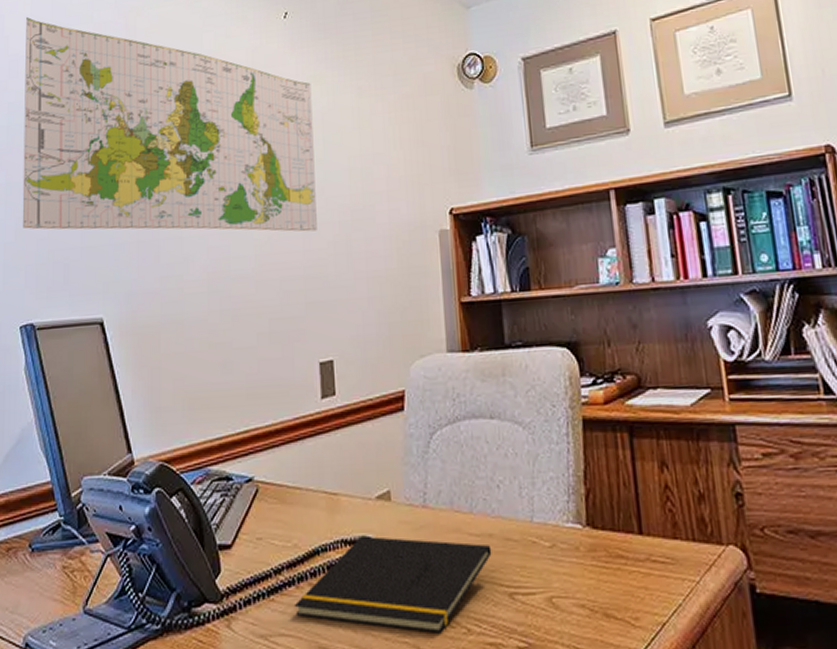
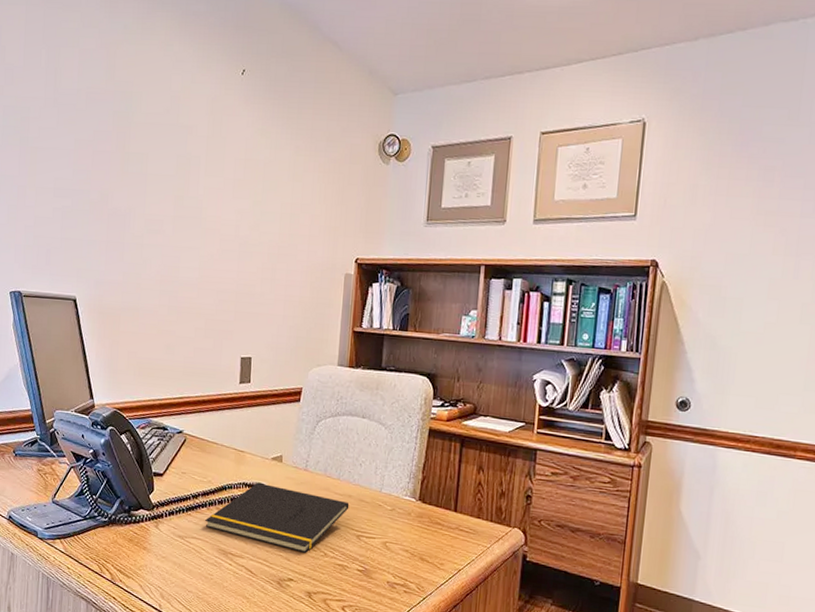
map: present [22,16,317,232] -> none [13,31,258,257]

